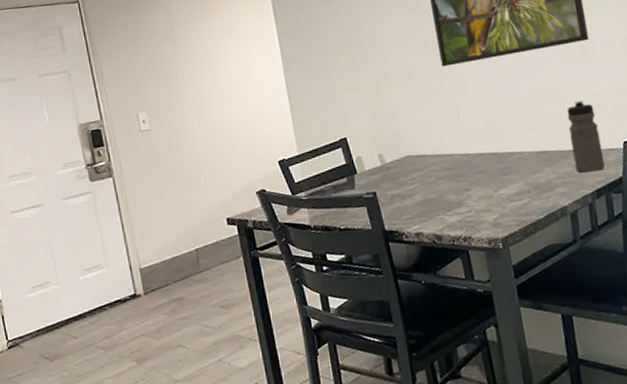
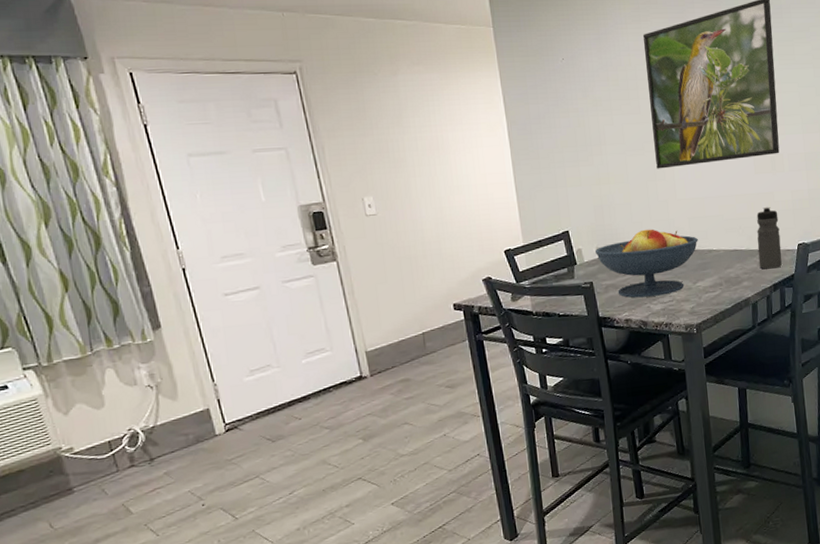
fruit bowl: none [377,131,497,209] -> present [595,229,698,298]

